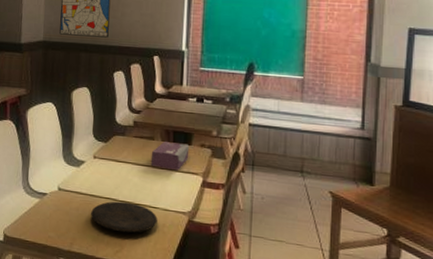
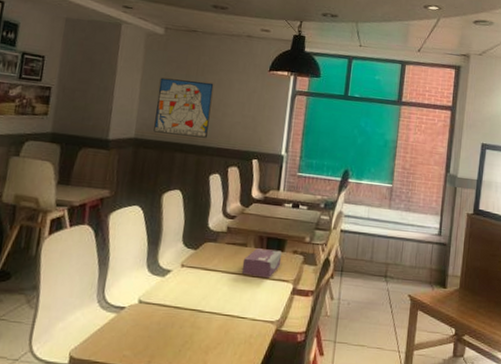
plate: present [91,201,158,233] -> none [173,312,245,347]

